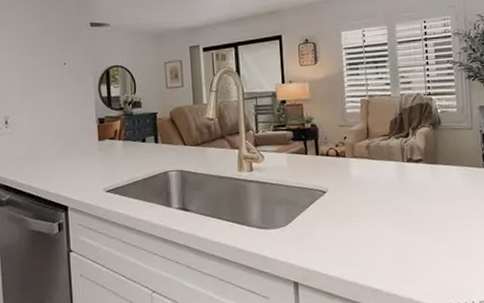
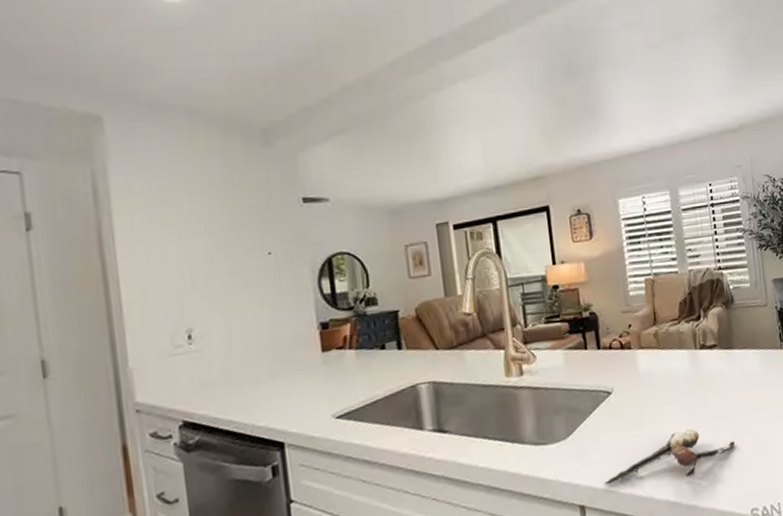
spoon: none [316,228,434,270] -> present [604,428,735,485]

